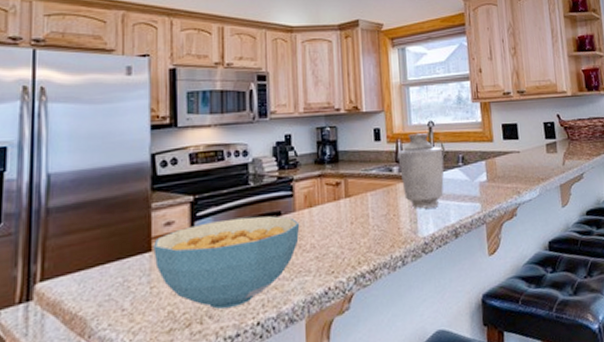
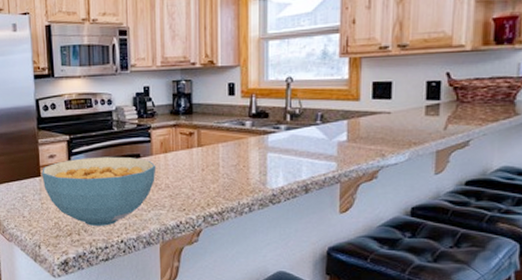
vase: present [397,133,444,209] -> none [251,89,300,163]

